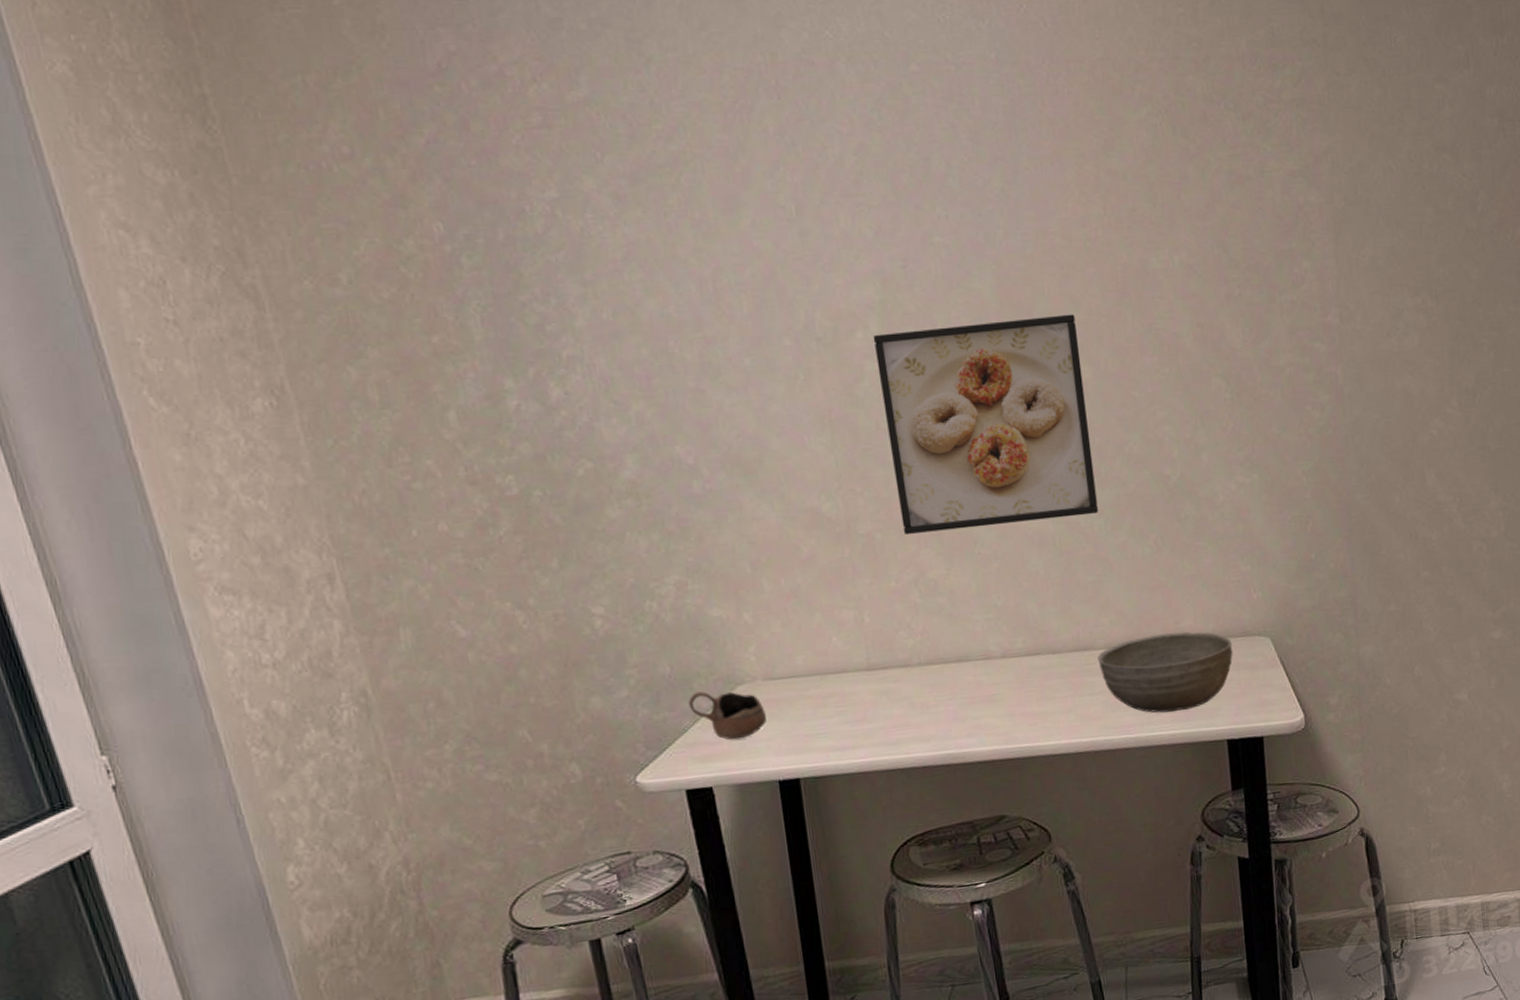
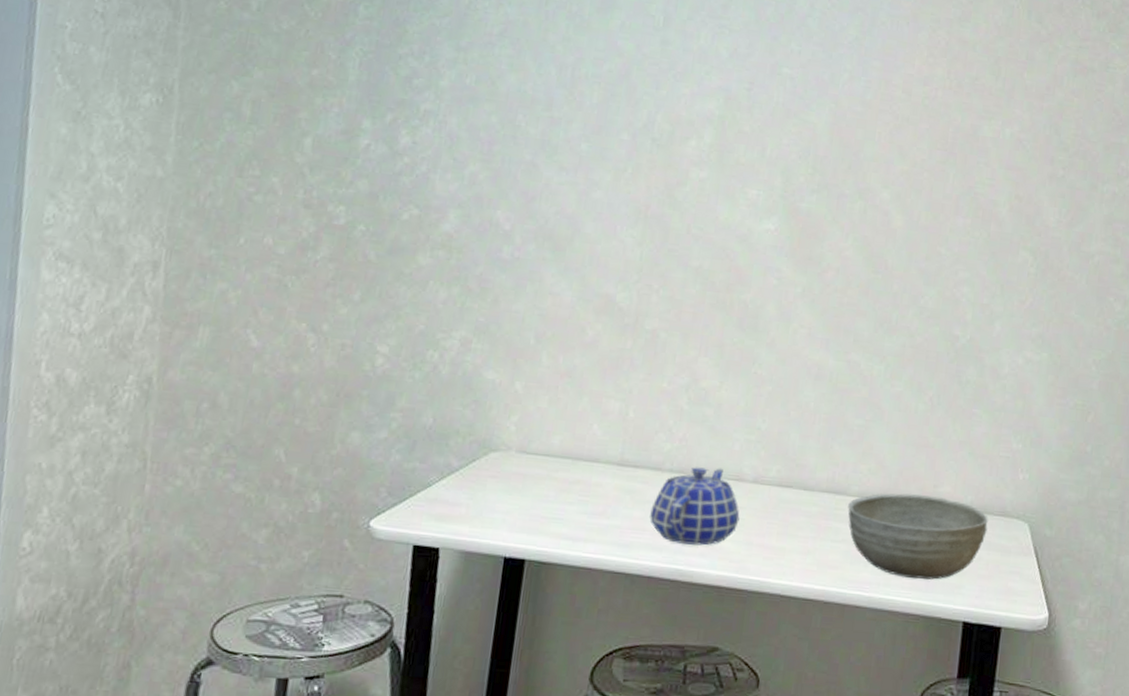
cup: present [688,691,767,740] -> none [440,449,511,506]
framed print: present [873,314,1099,536] -> none [687,145,899,359]
teapot: none [909,651,998,731] -> present [650,467,740,546]

